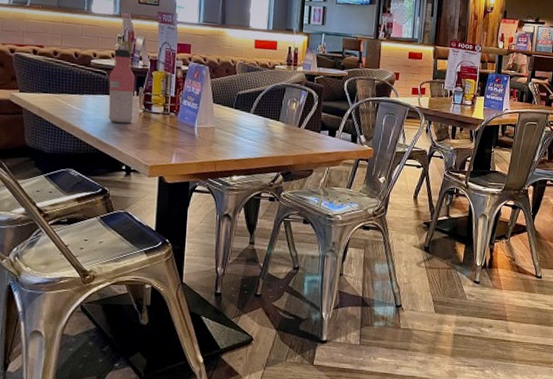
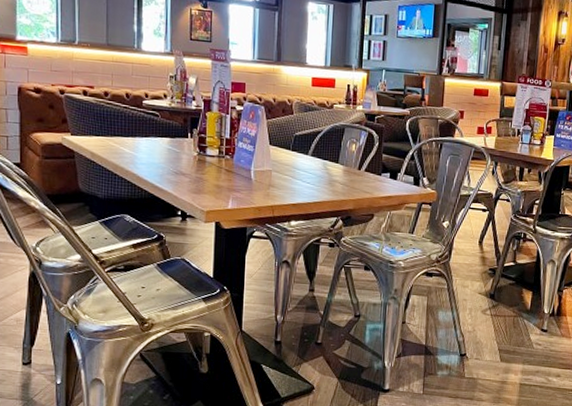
water bottle: present [108,48,136,124] -> none [161,88,189,167]

